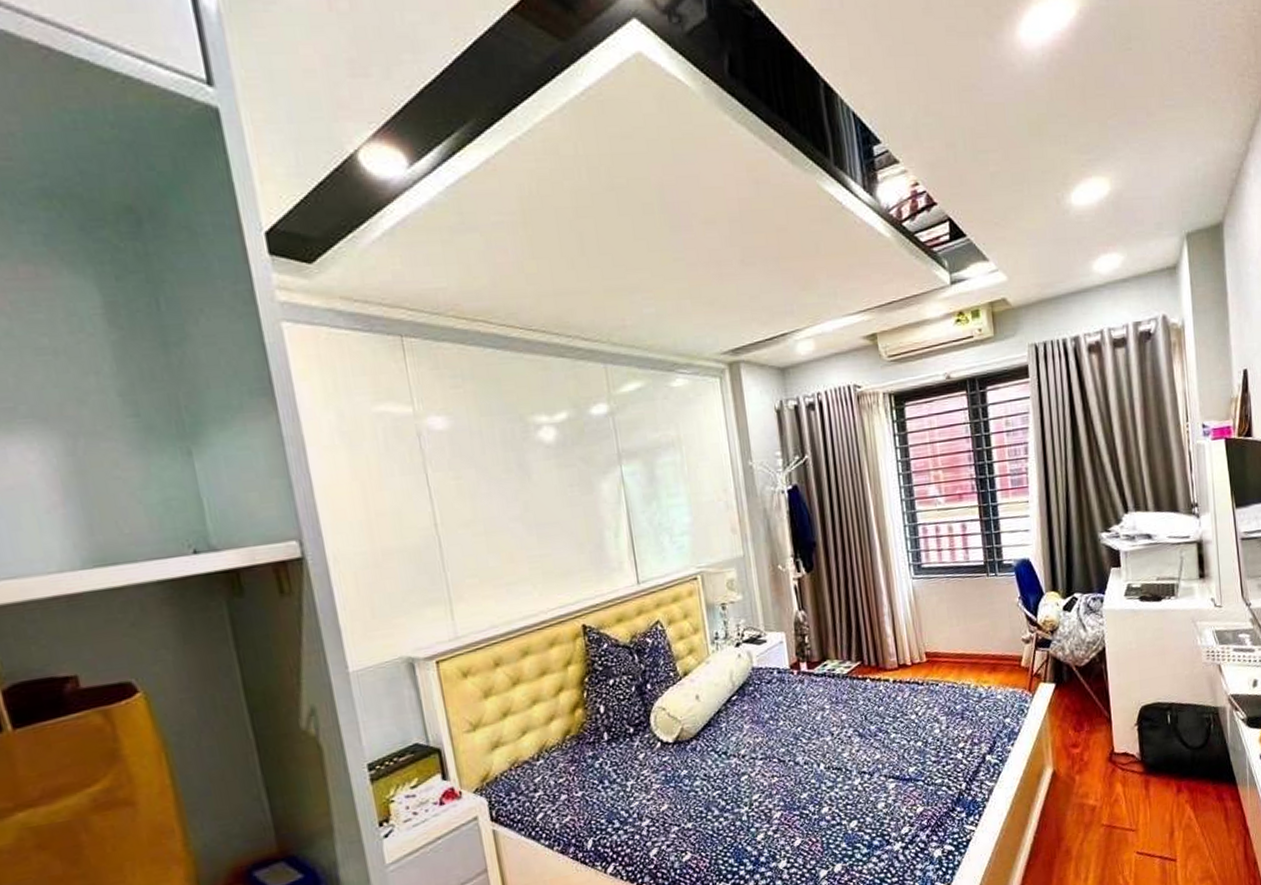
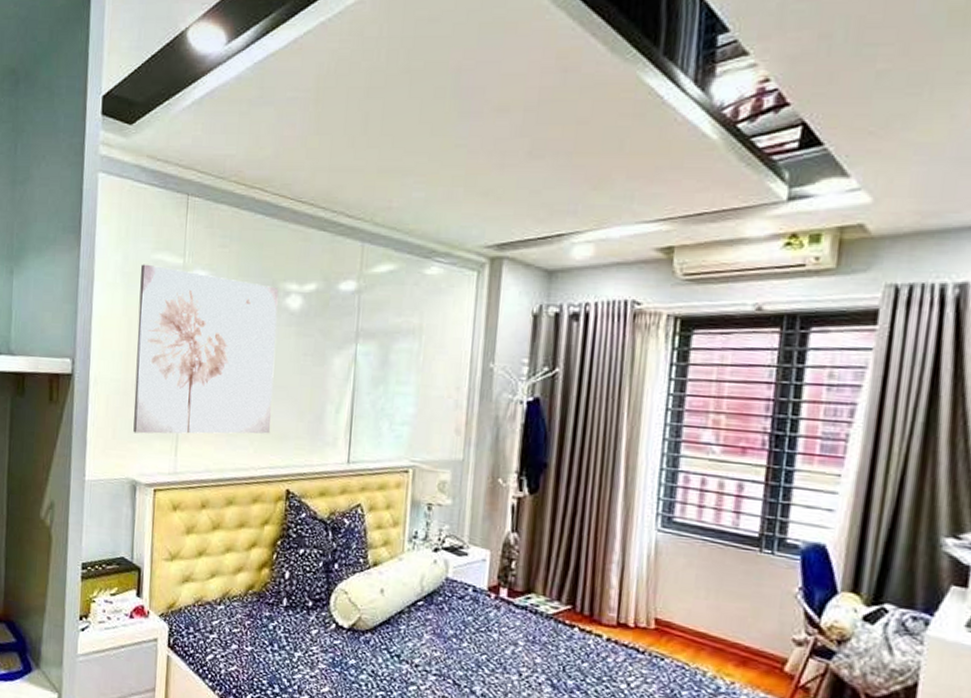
wall art: none [361,418,553,607] -> present [133,264,279,434]

